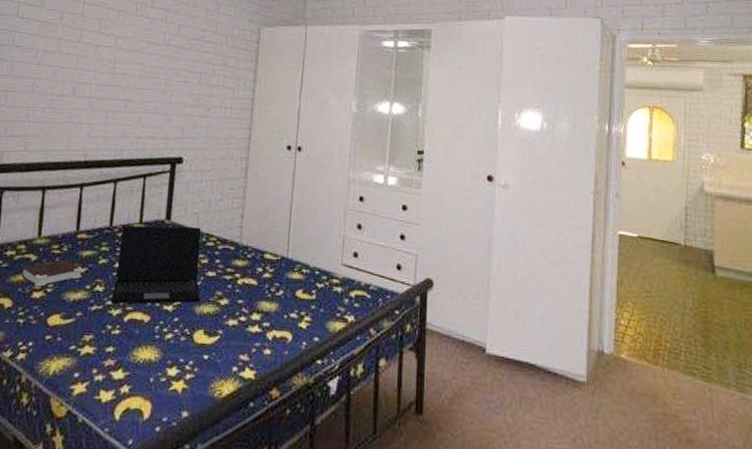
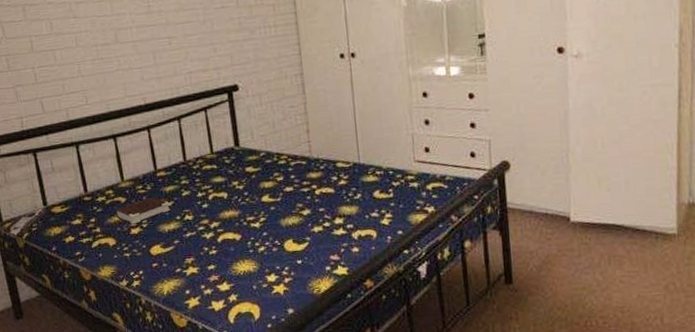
laptop: present [110,225,201,304] -> none [195,148,283,229]

